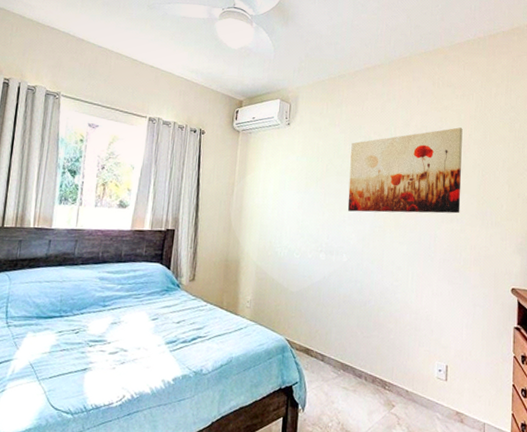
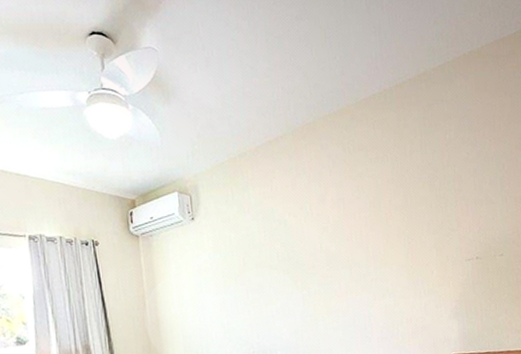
wall art: present [347,127,463,214] -> none [266,194,391,305]

